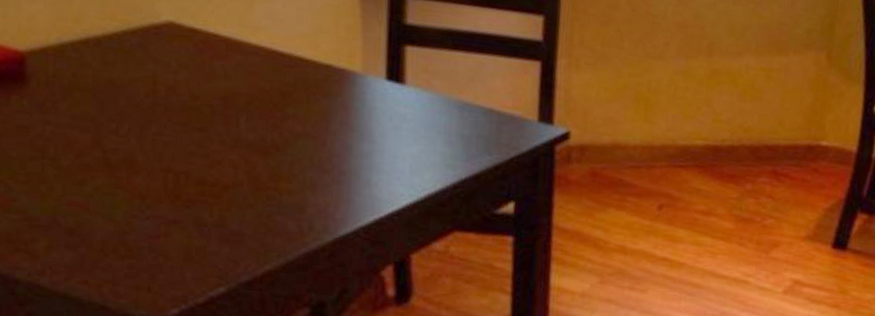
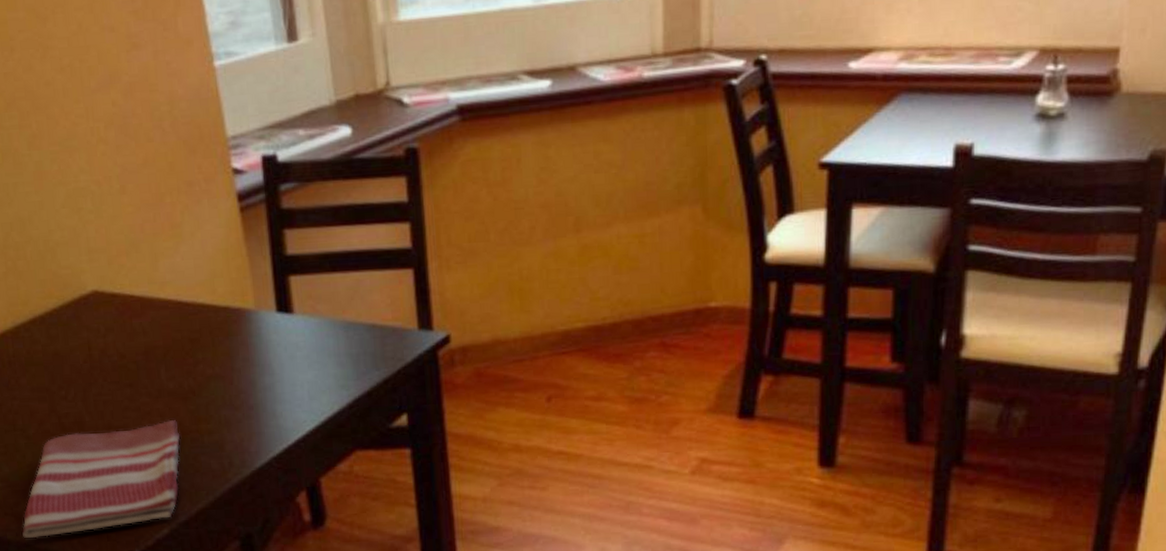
dish towel: none [37,171,255,281] -> present [22,419,181,539]

